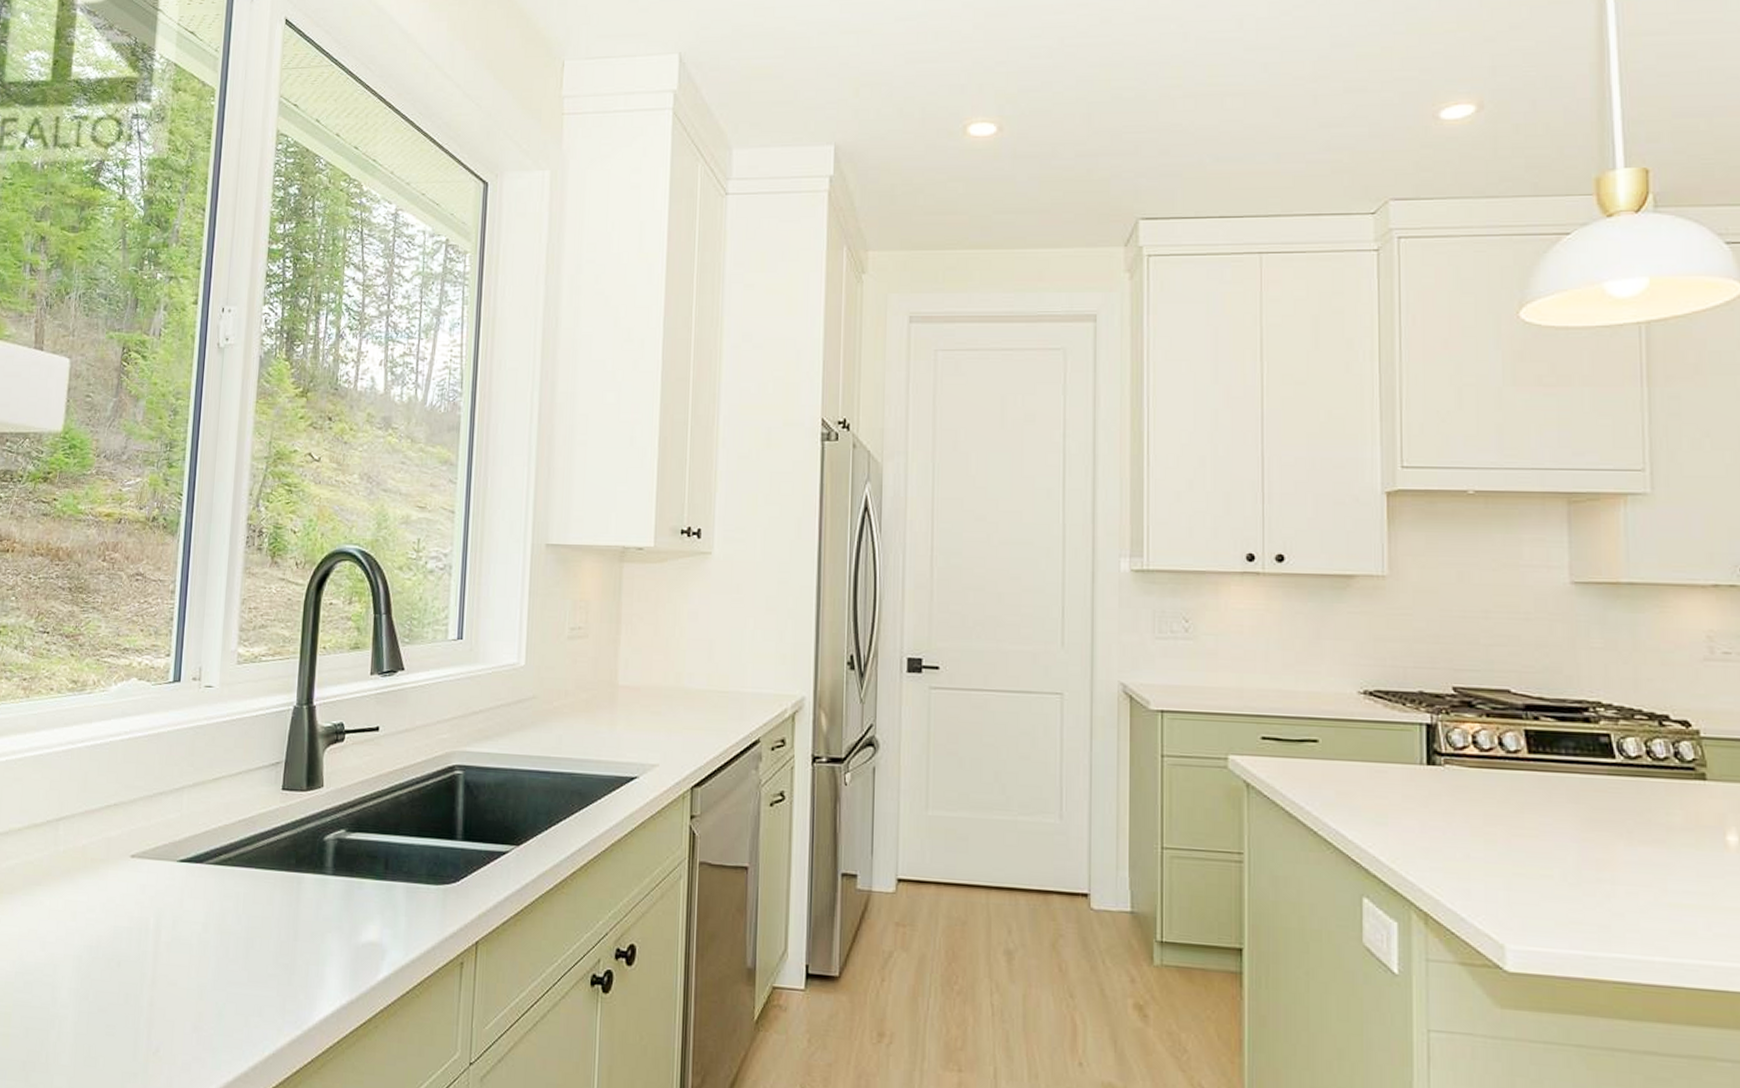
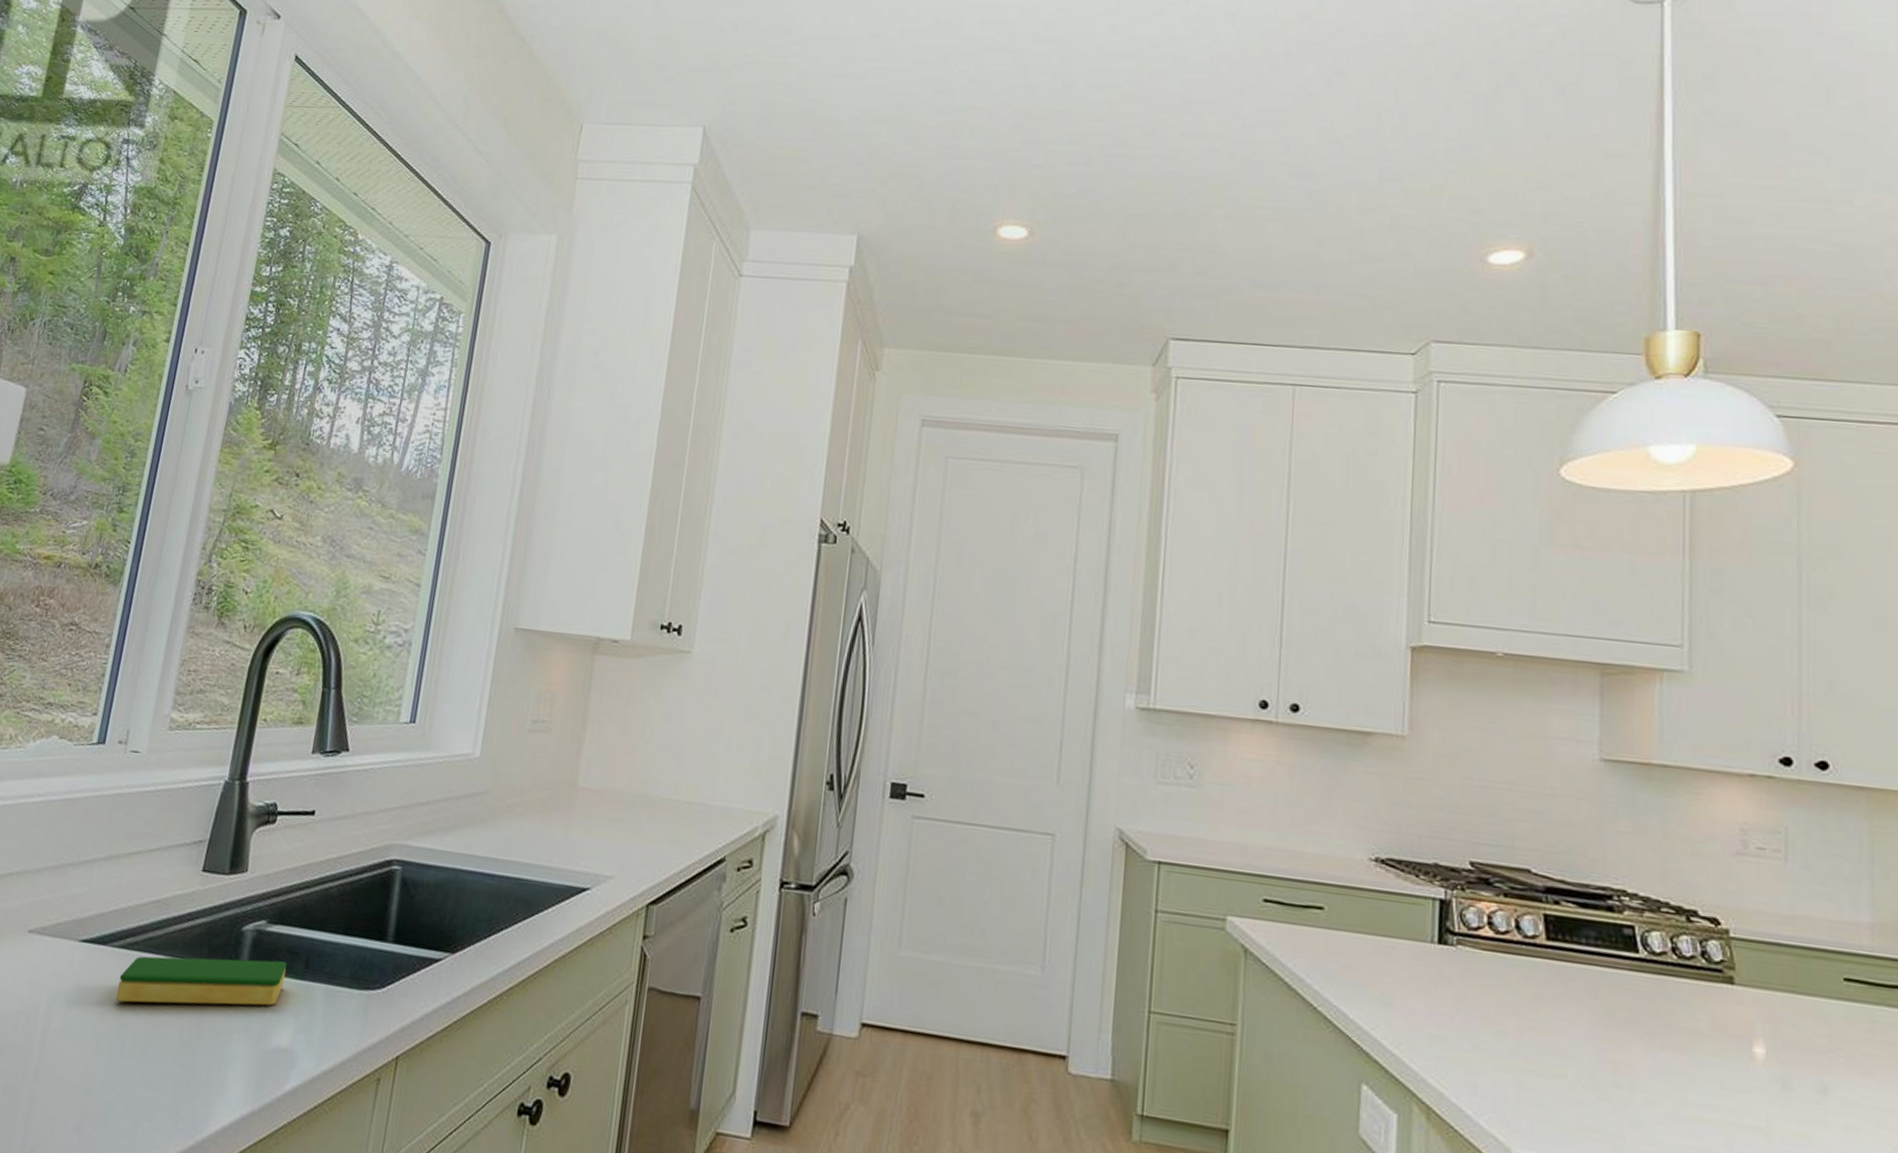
dish sponge: none [216,865,368,913] -> present [115,956,287,1006]

